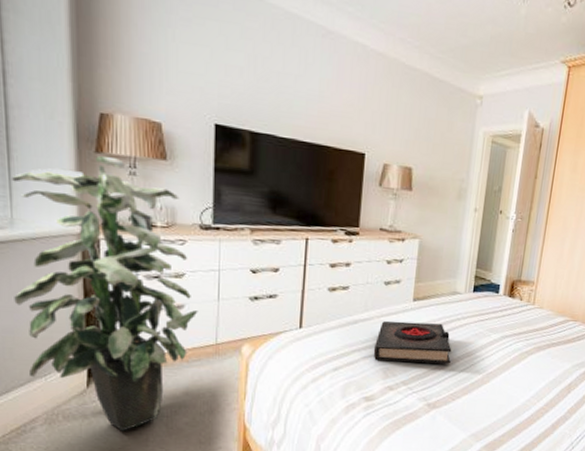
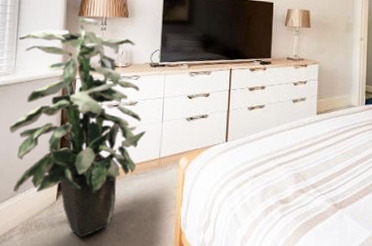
book: present [373,321,452,364] -> none [286,132,352,167]

